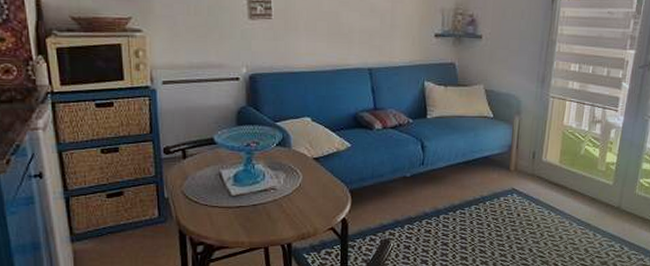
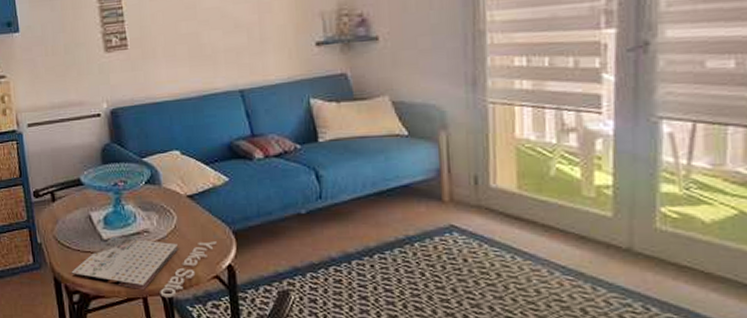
magazine: none [197,193,335,247] -> present [71,237,217,298]

